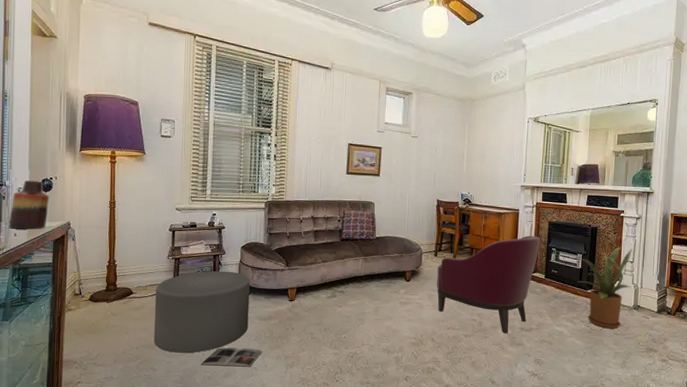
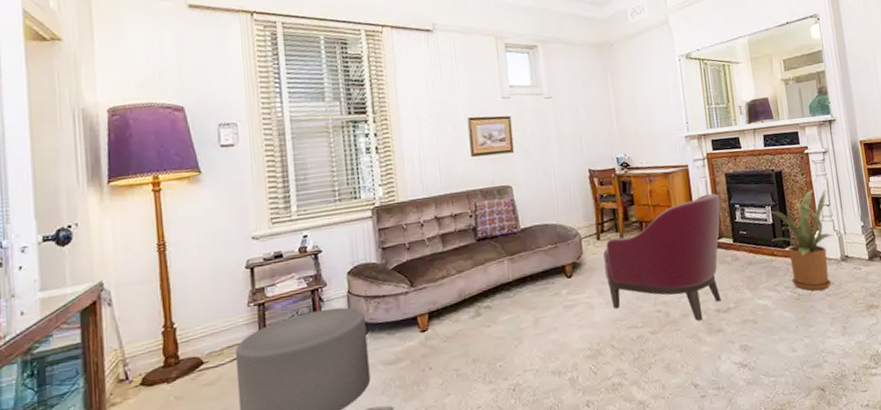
vase: present [8,180,50,230] -> none [10,232,70,306]

